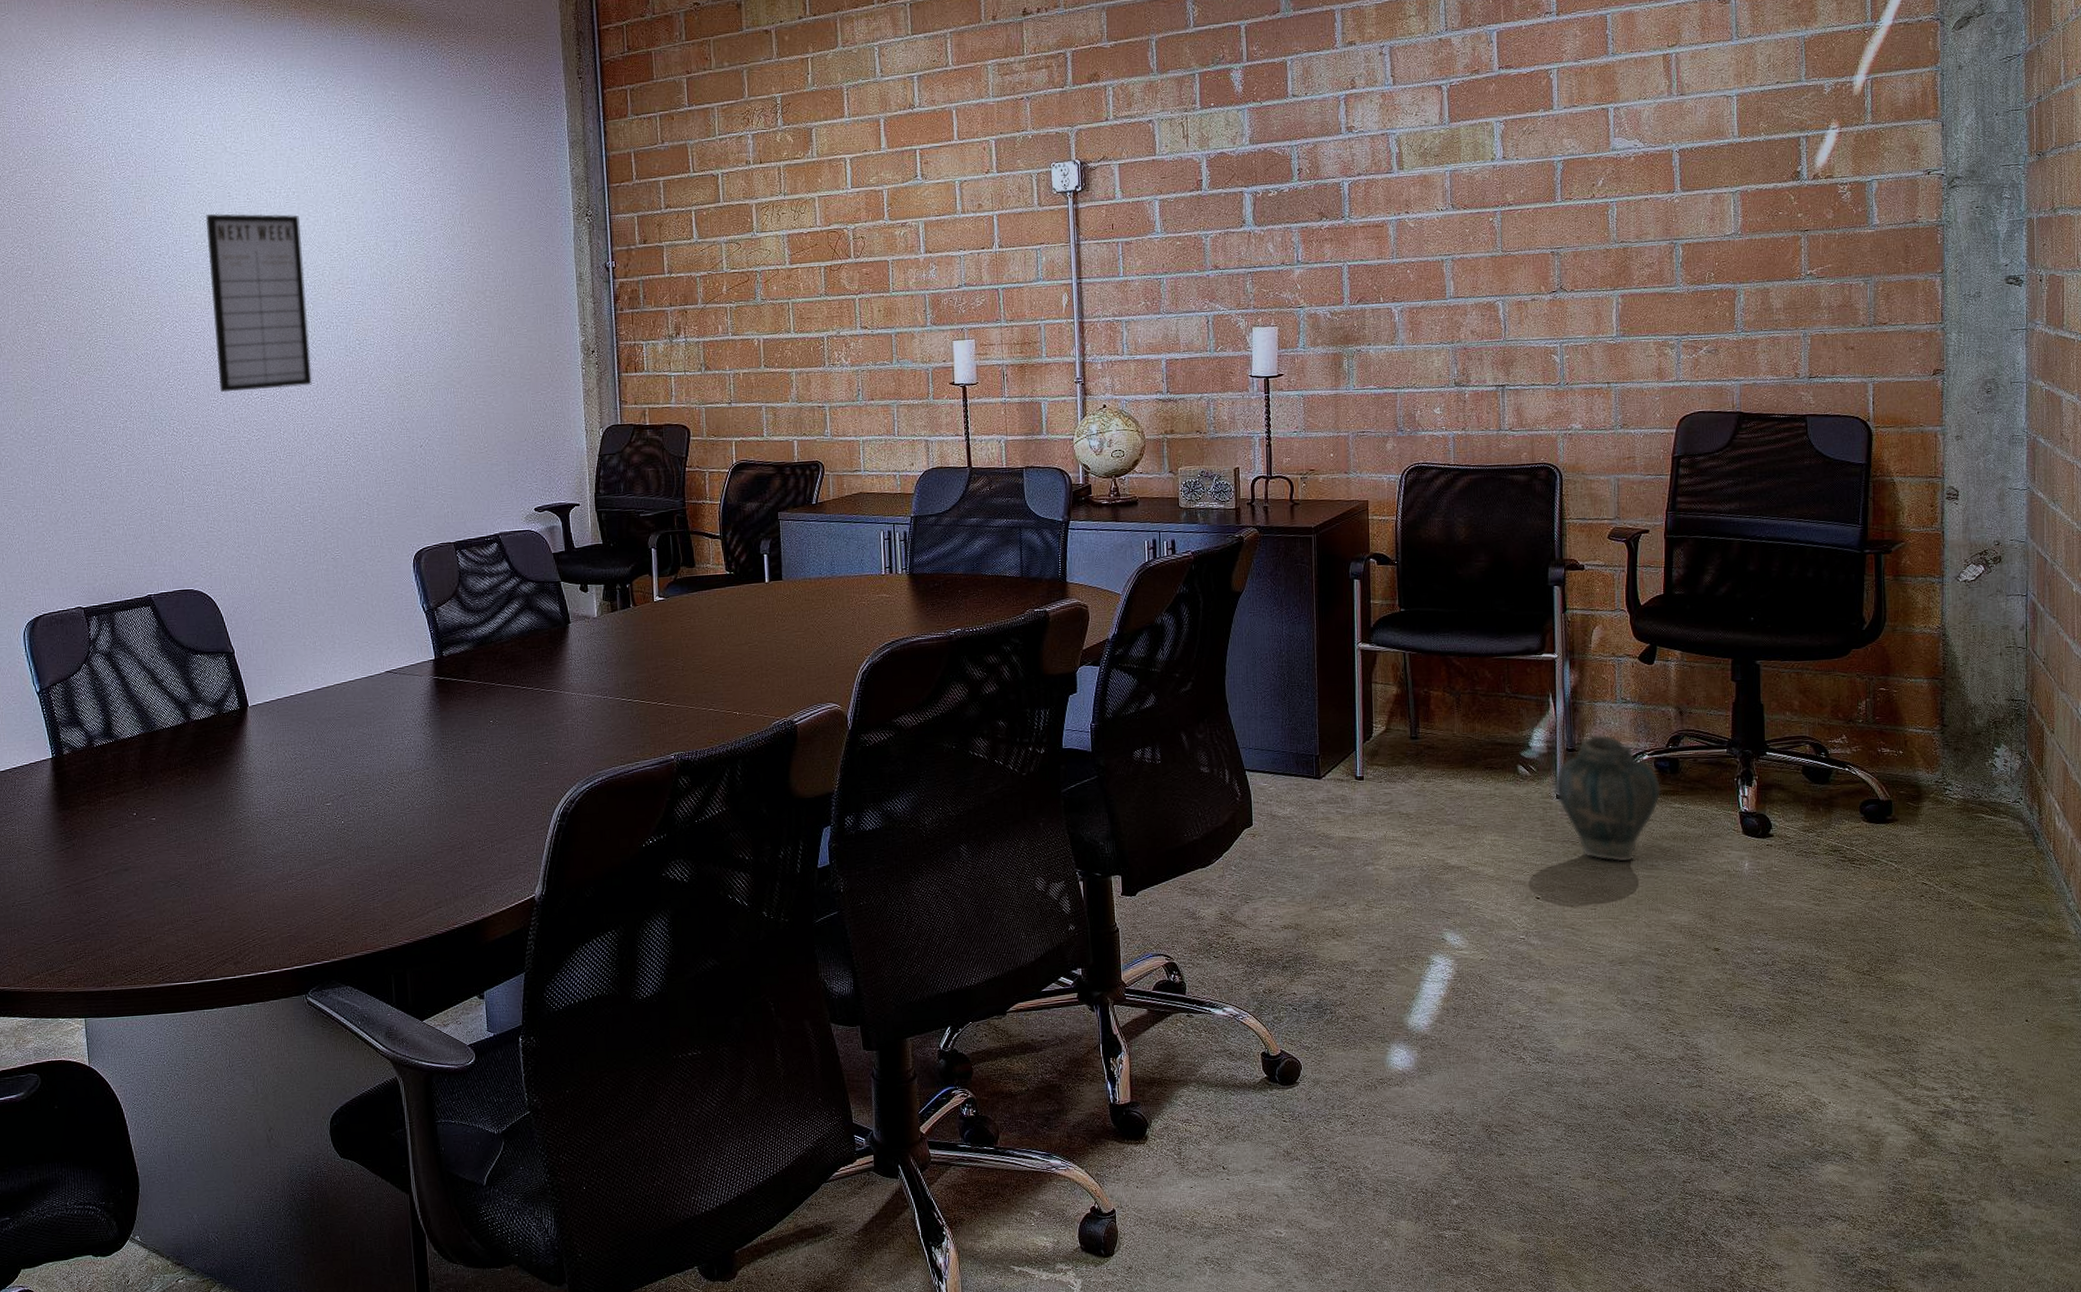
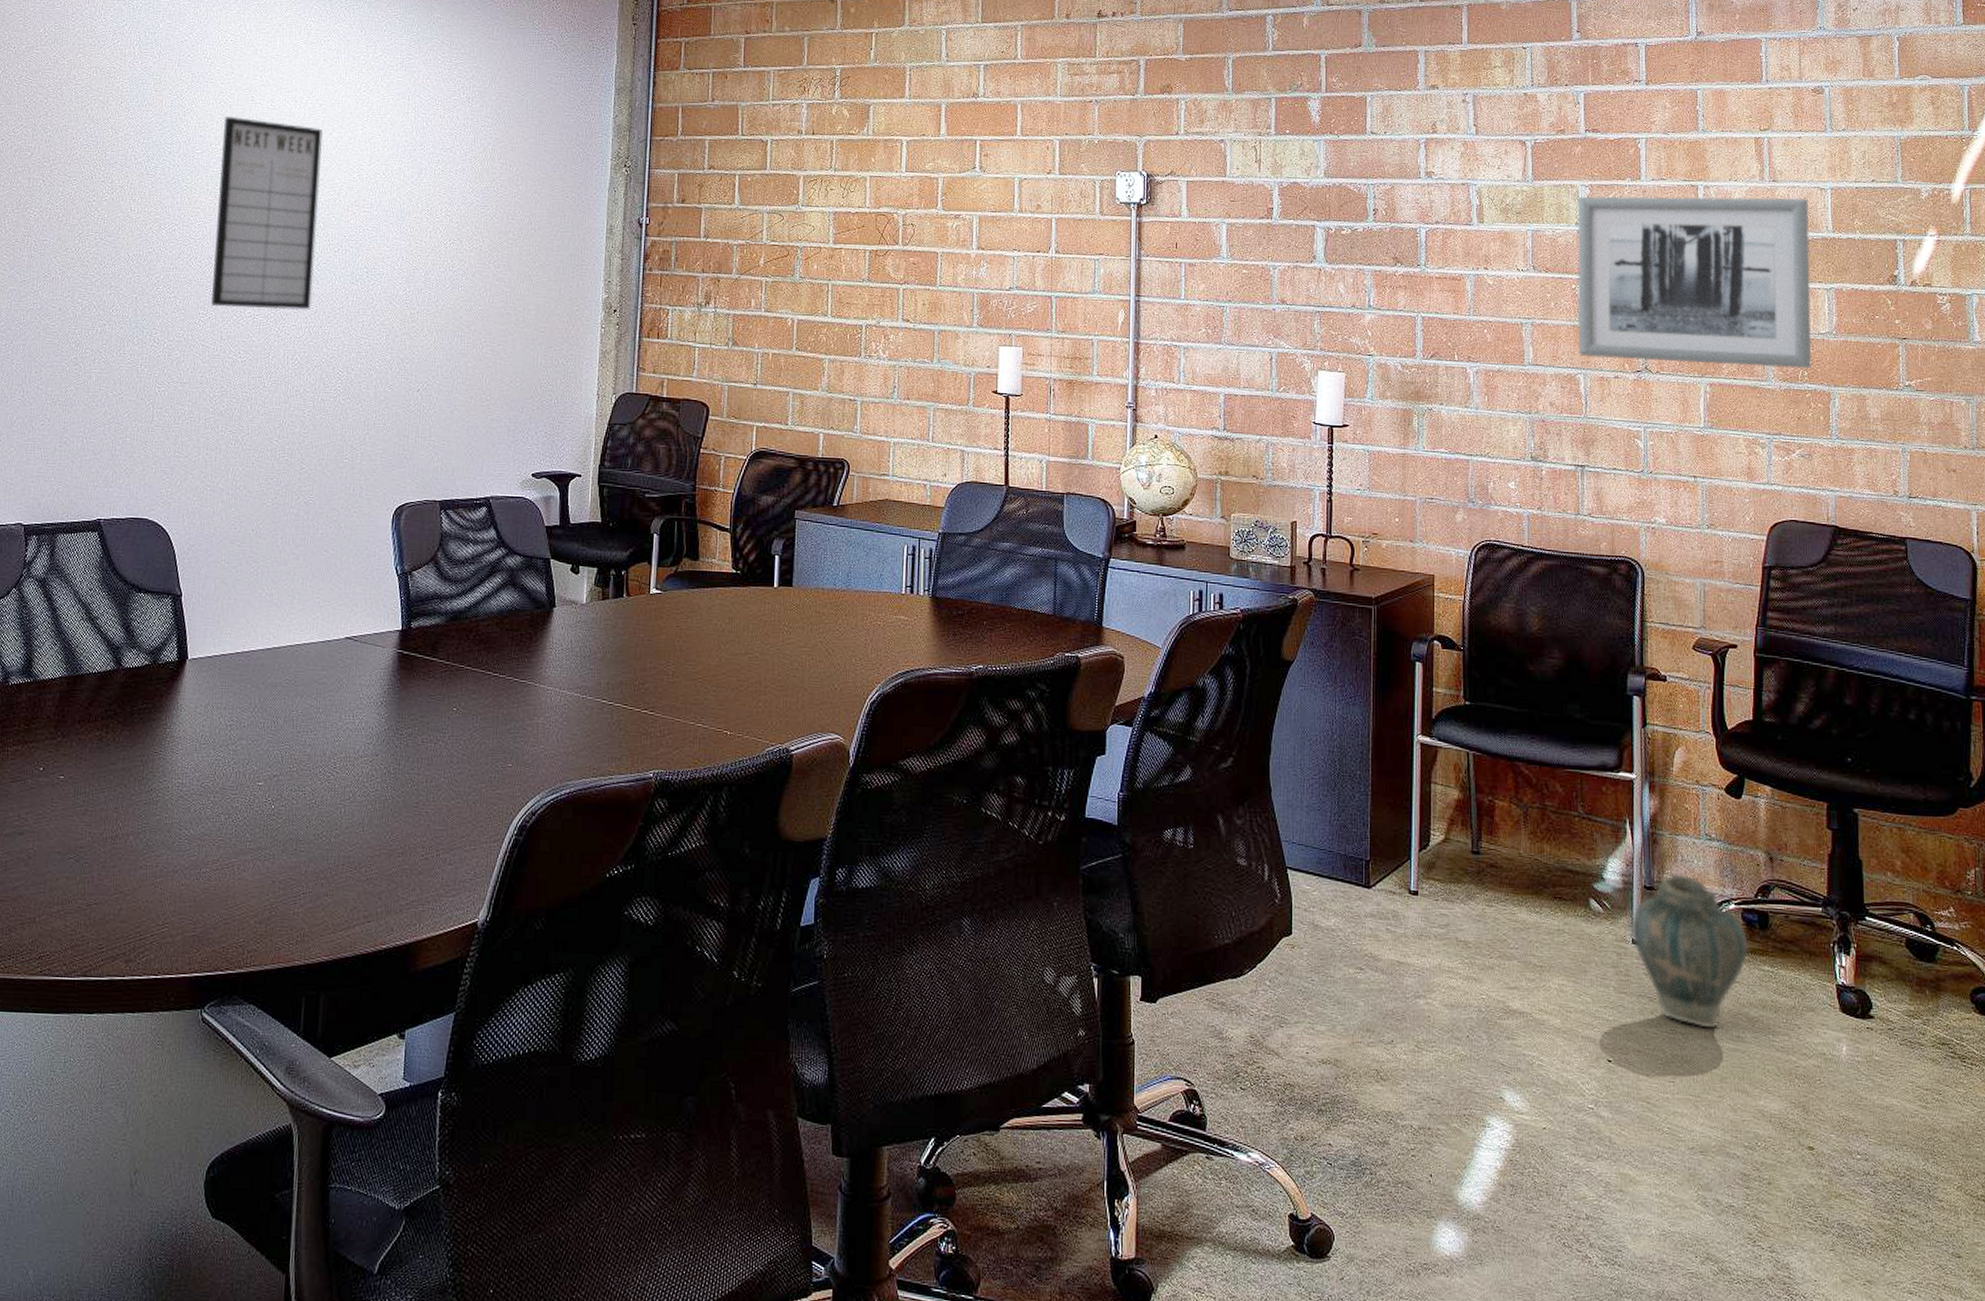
wall art: none [1492,108,1718,285] -> present [1577,196,1811,369]

